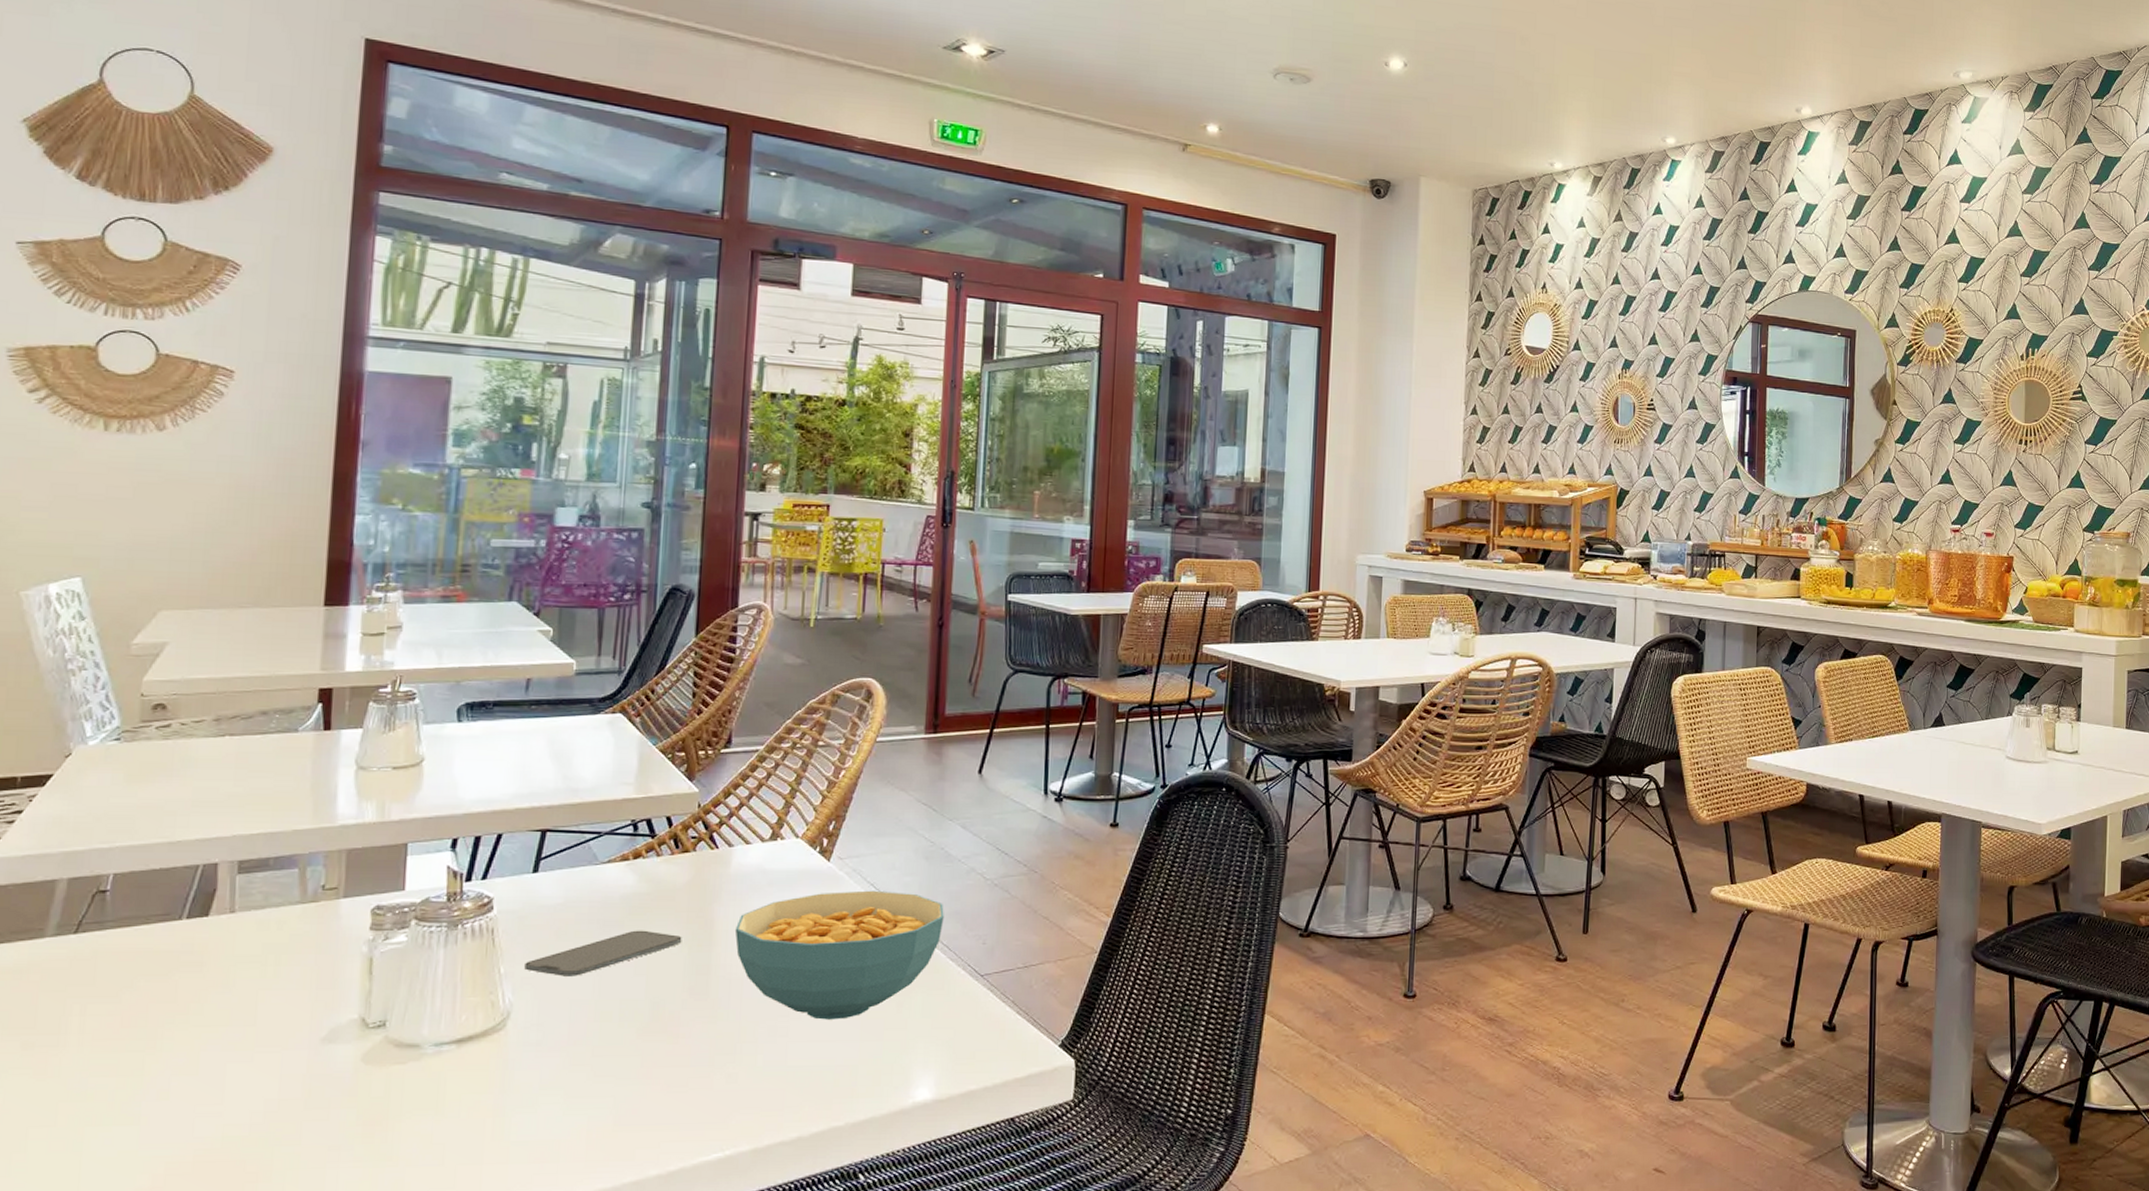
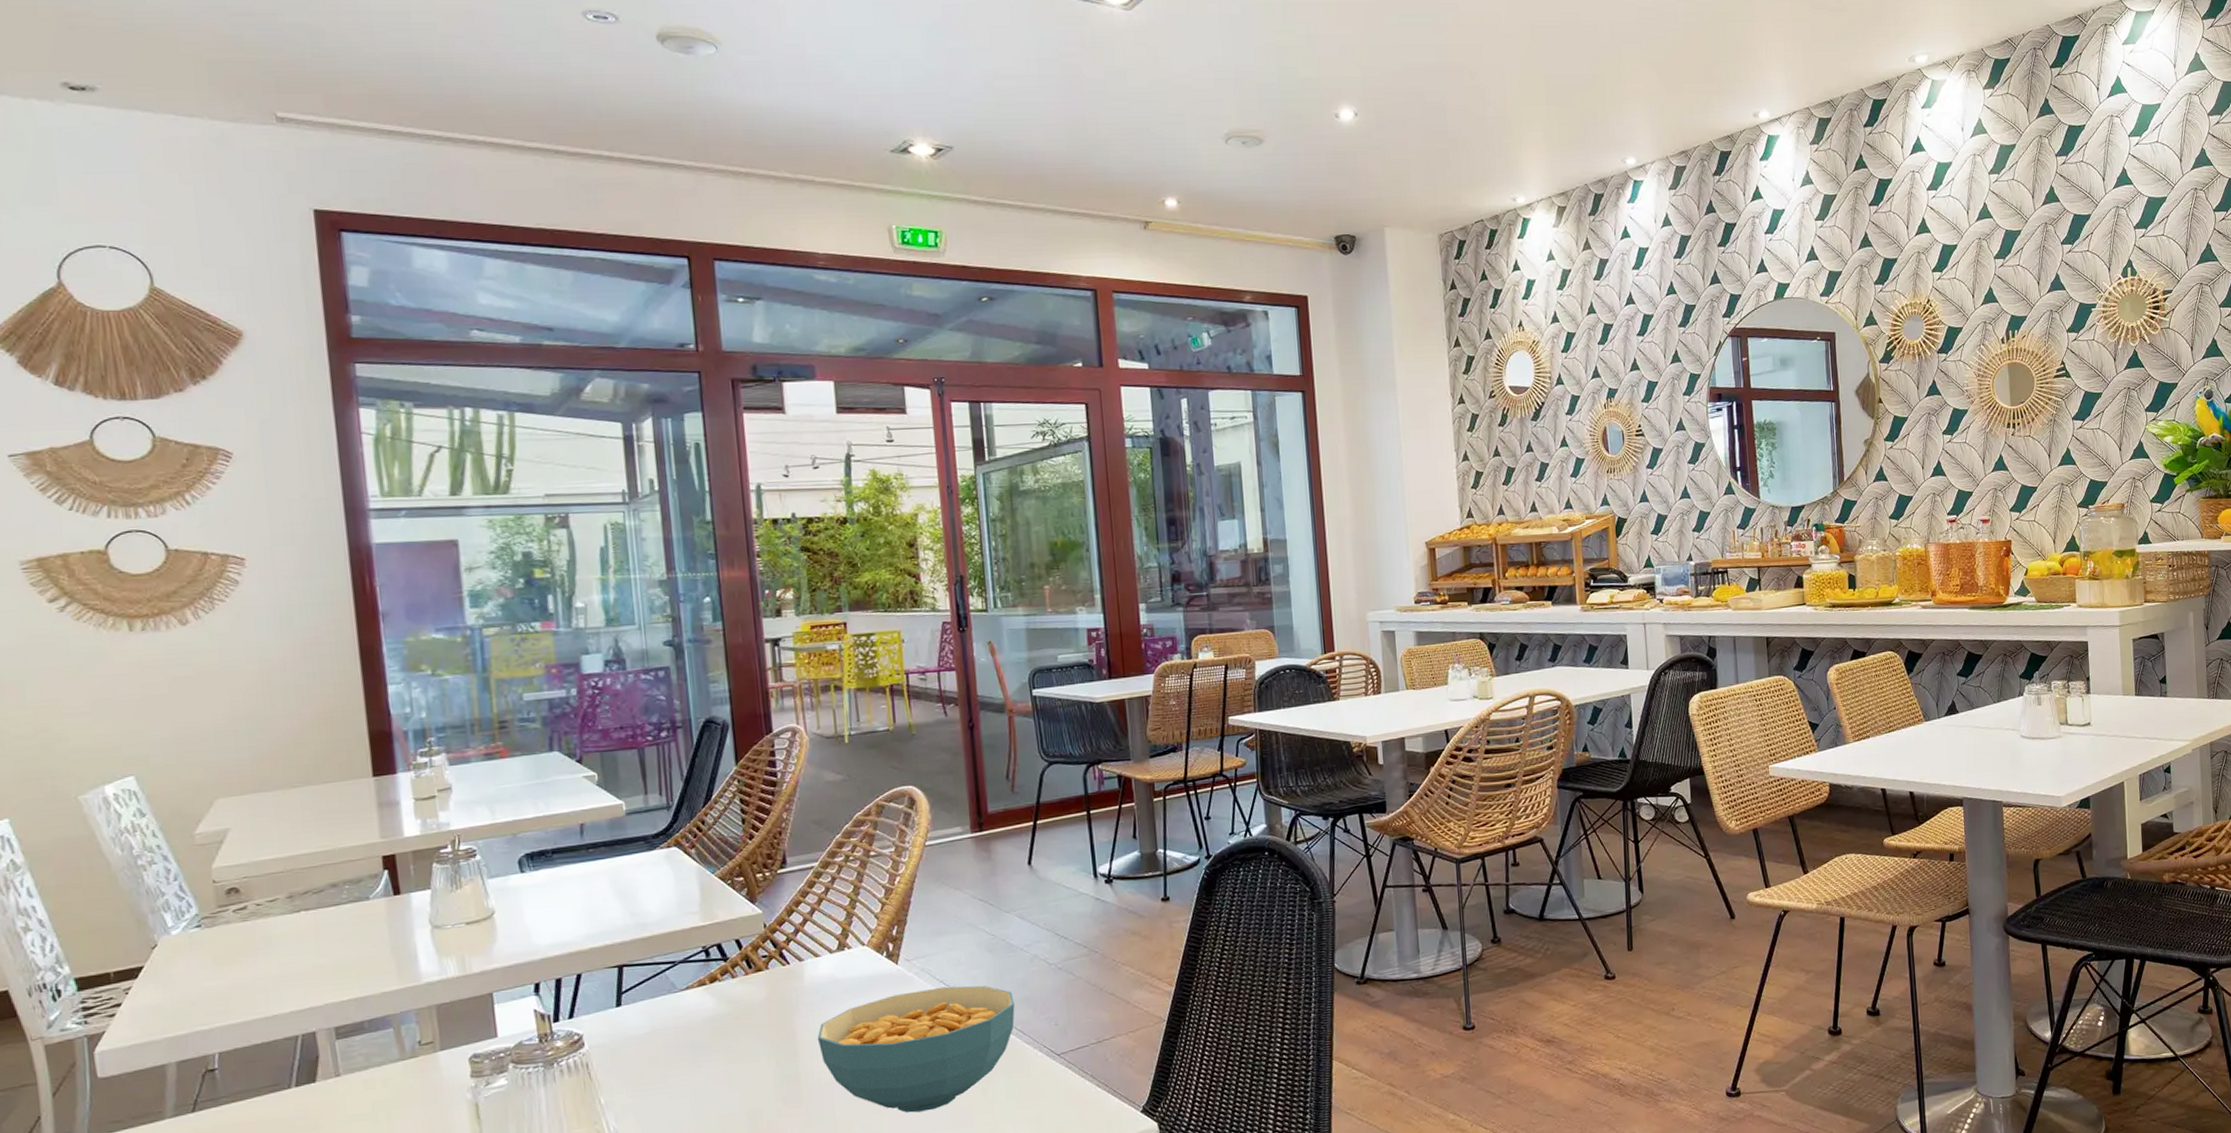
smartphone: present [524,930,682,977] -> none [623,1048,769,1101]

